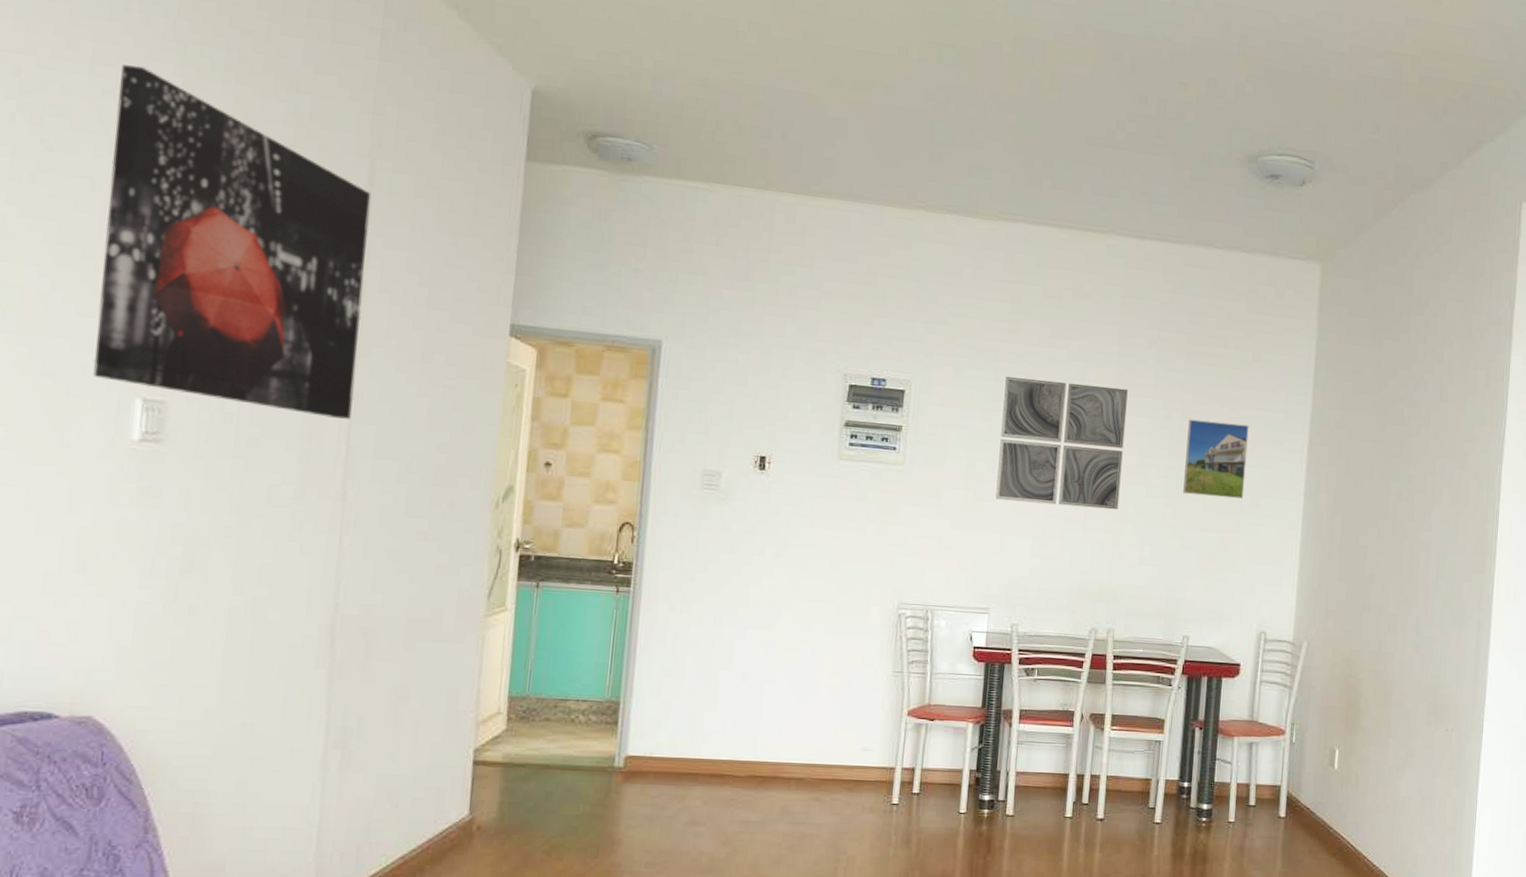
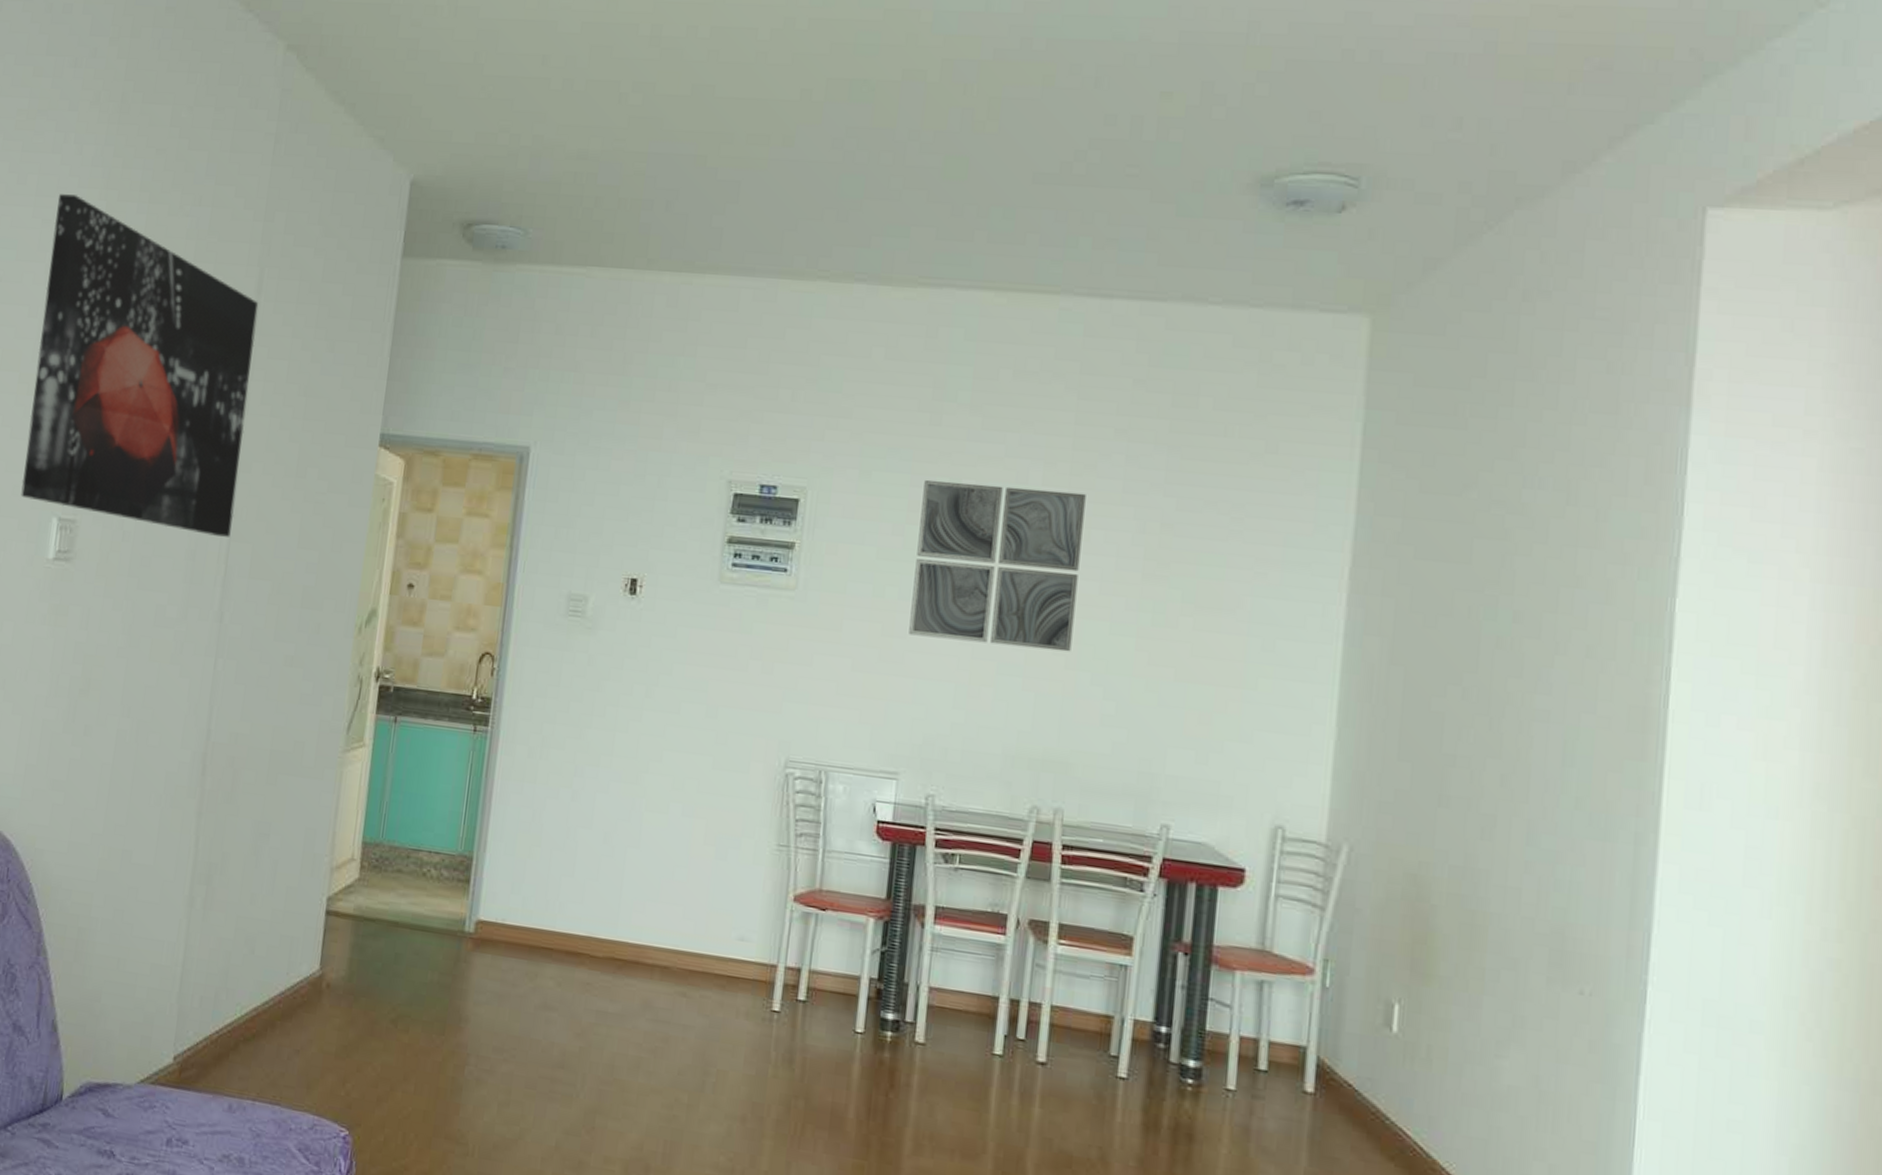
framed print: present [1183,419,1249,499] -> none [1162,532,1260,642]

